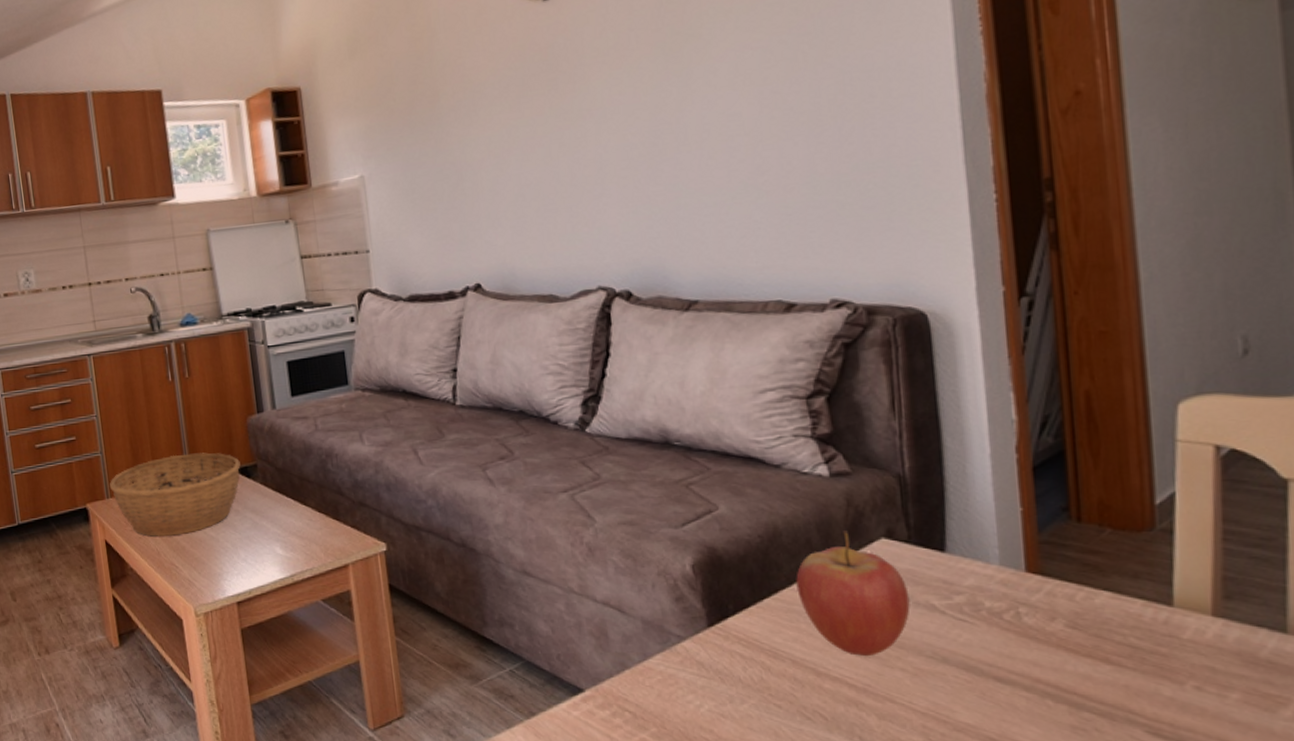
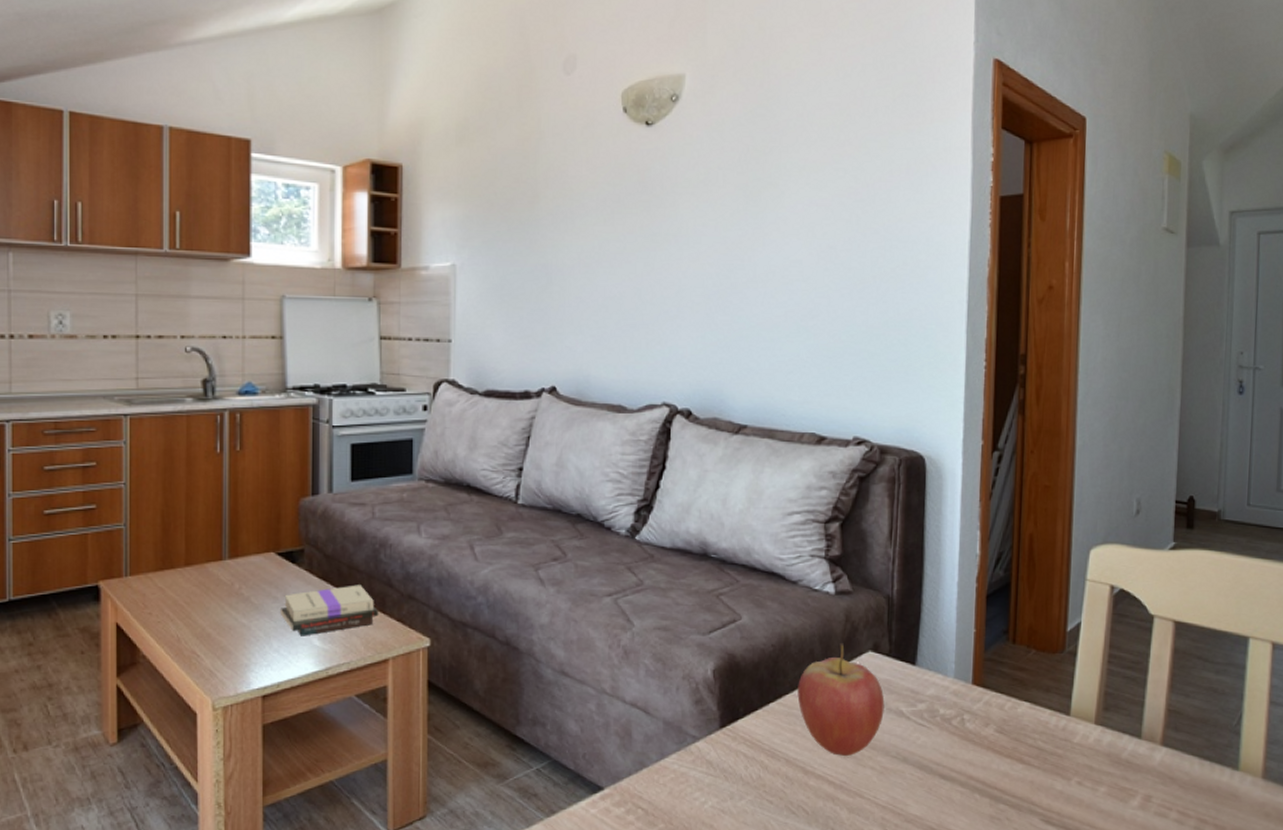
basket: present [110,452,241,537] -> none [131,533,286,623]
books: none [242,494,334,546] -> present [280,585,379,636]

